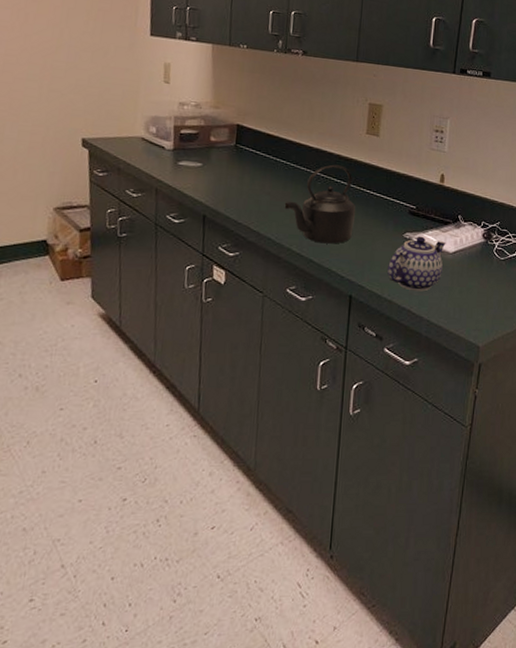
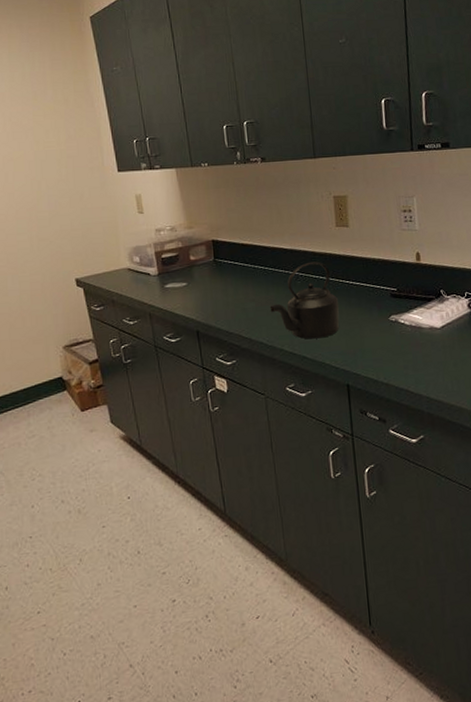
teapot: present [387,236,446,292] -> none [379,316,434,371]

